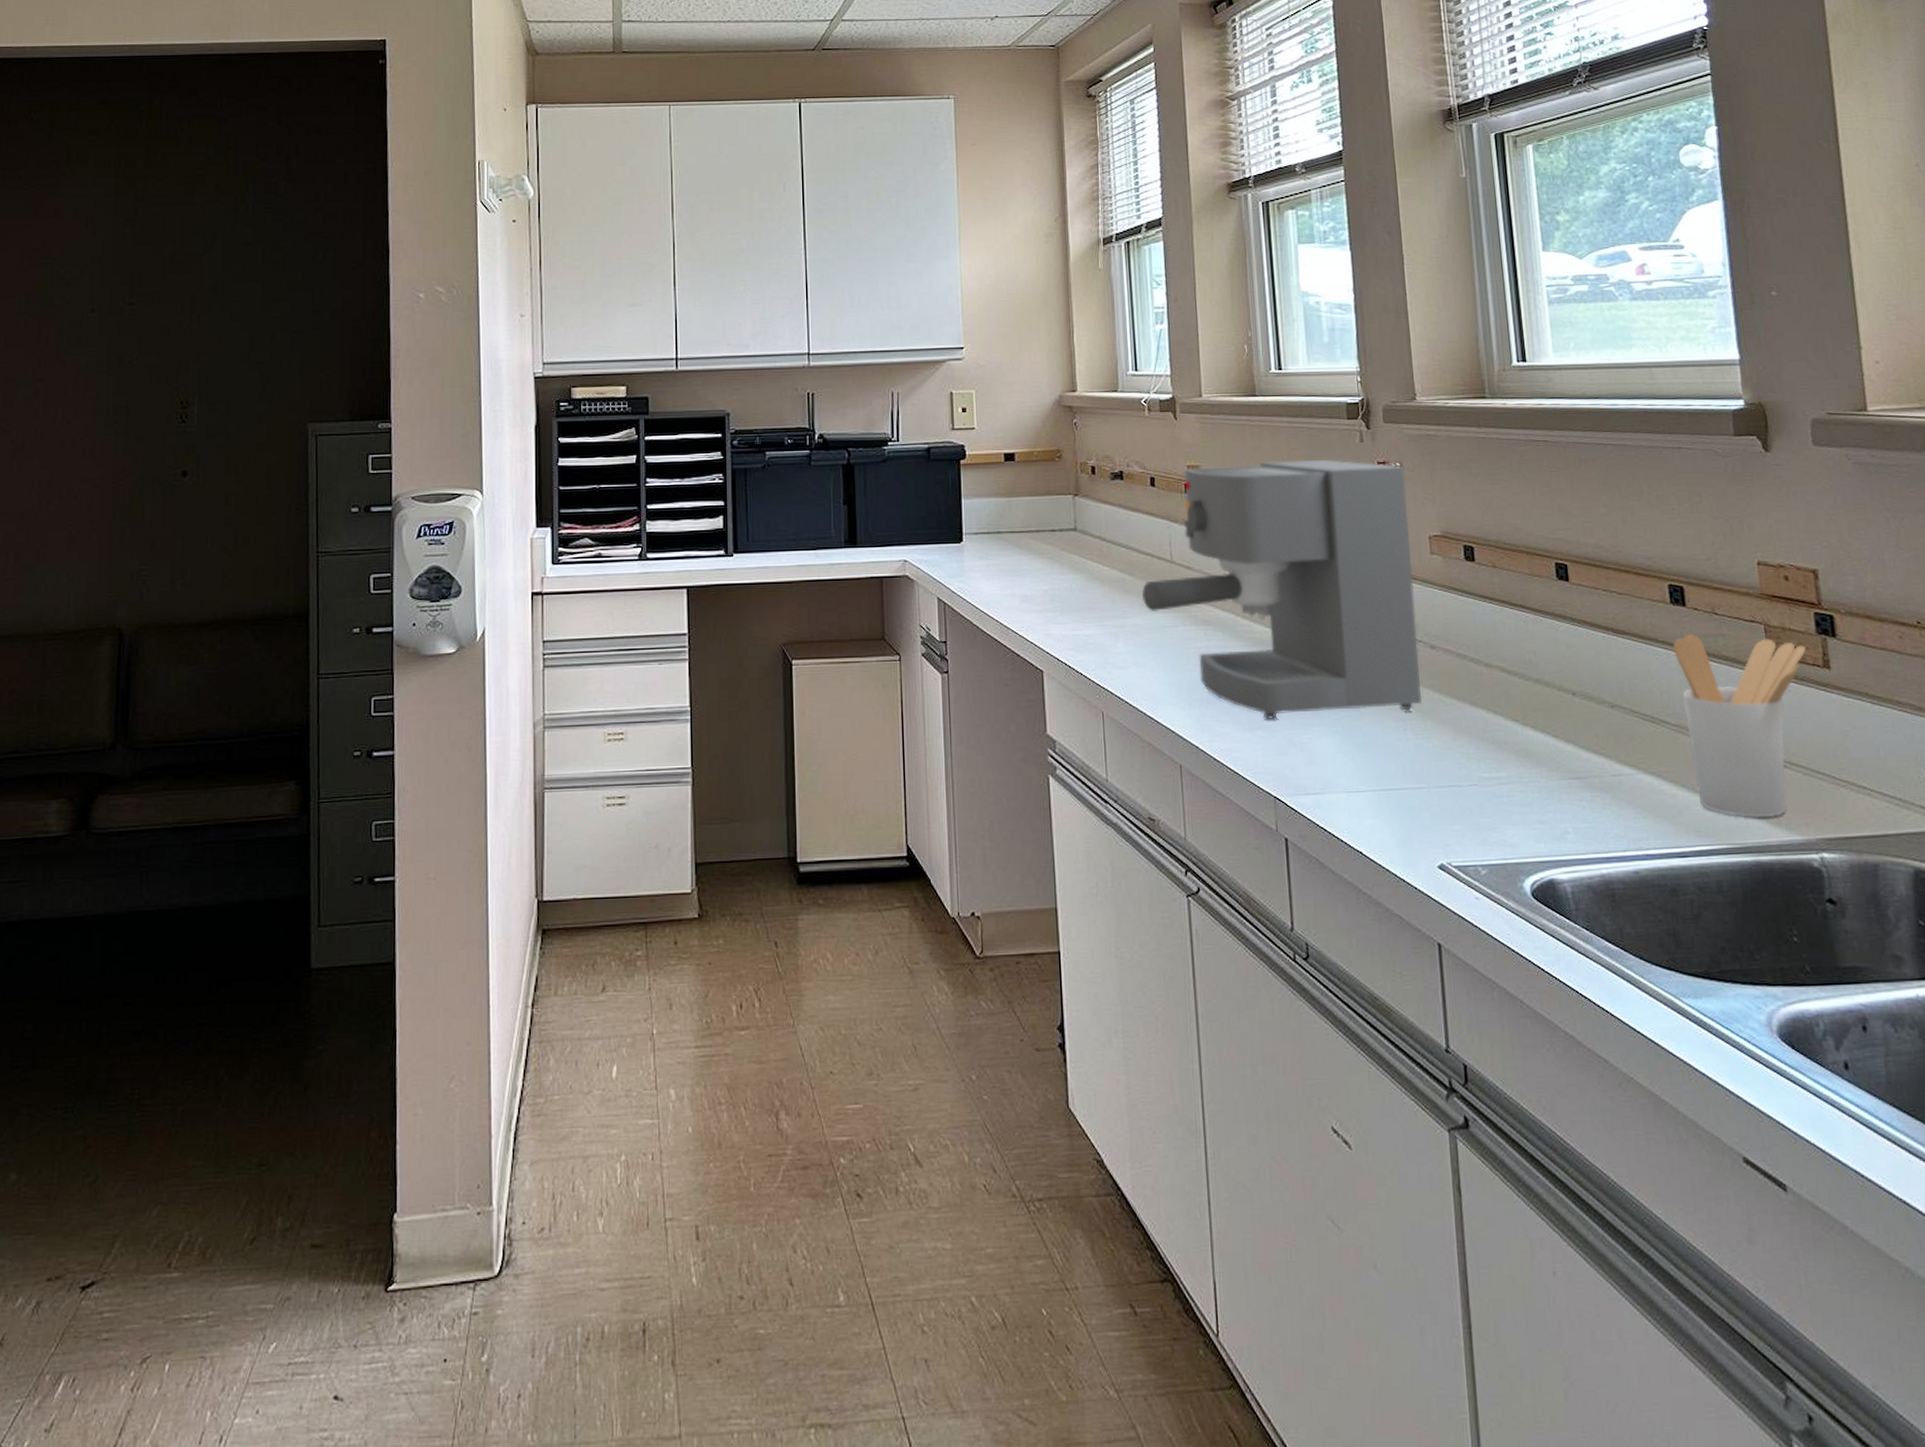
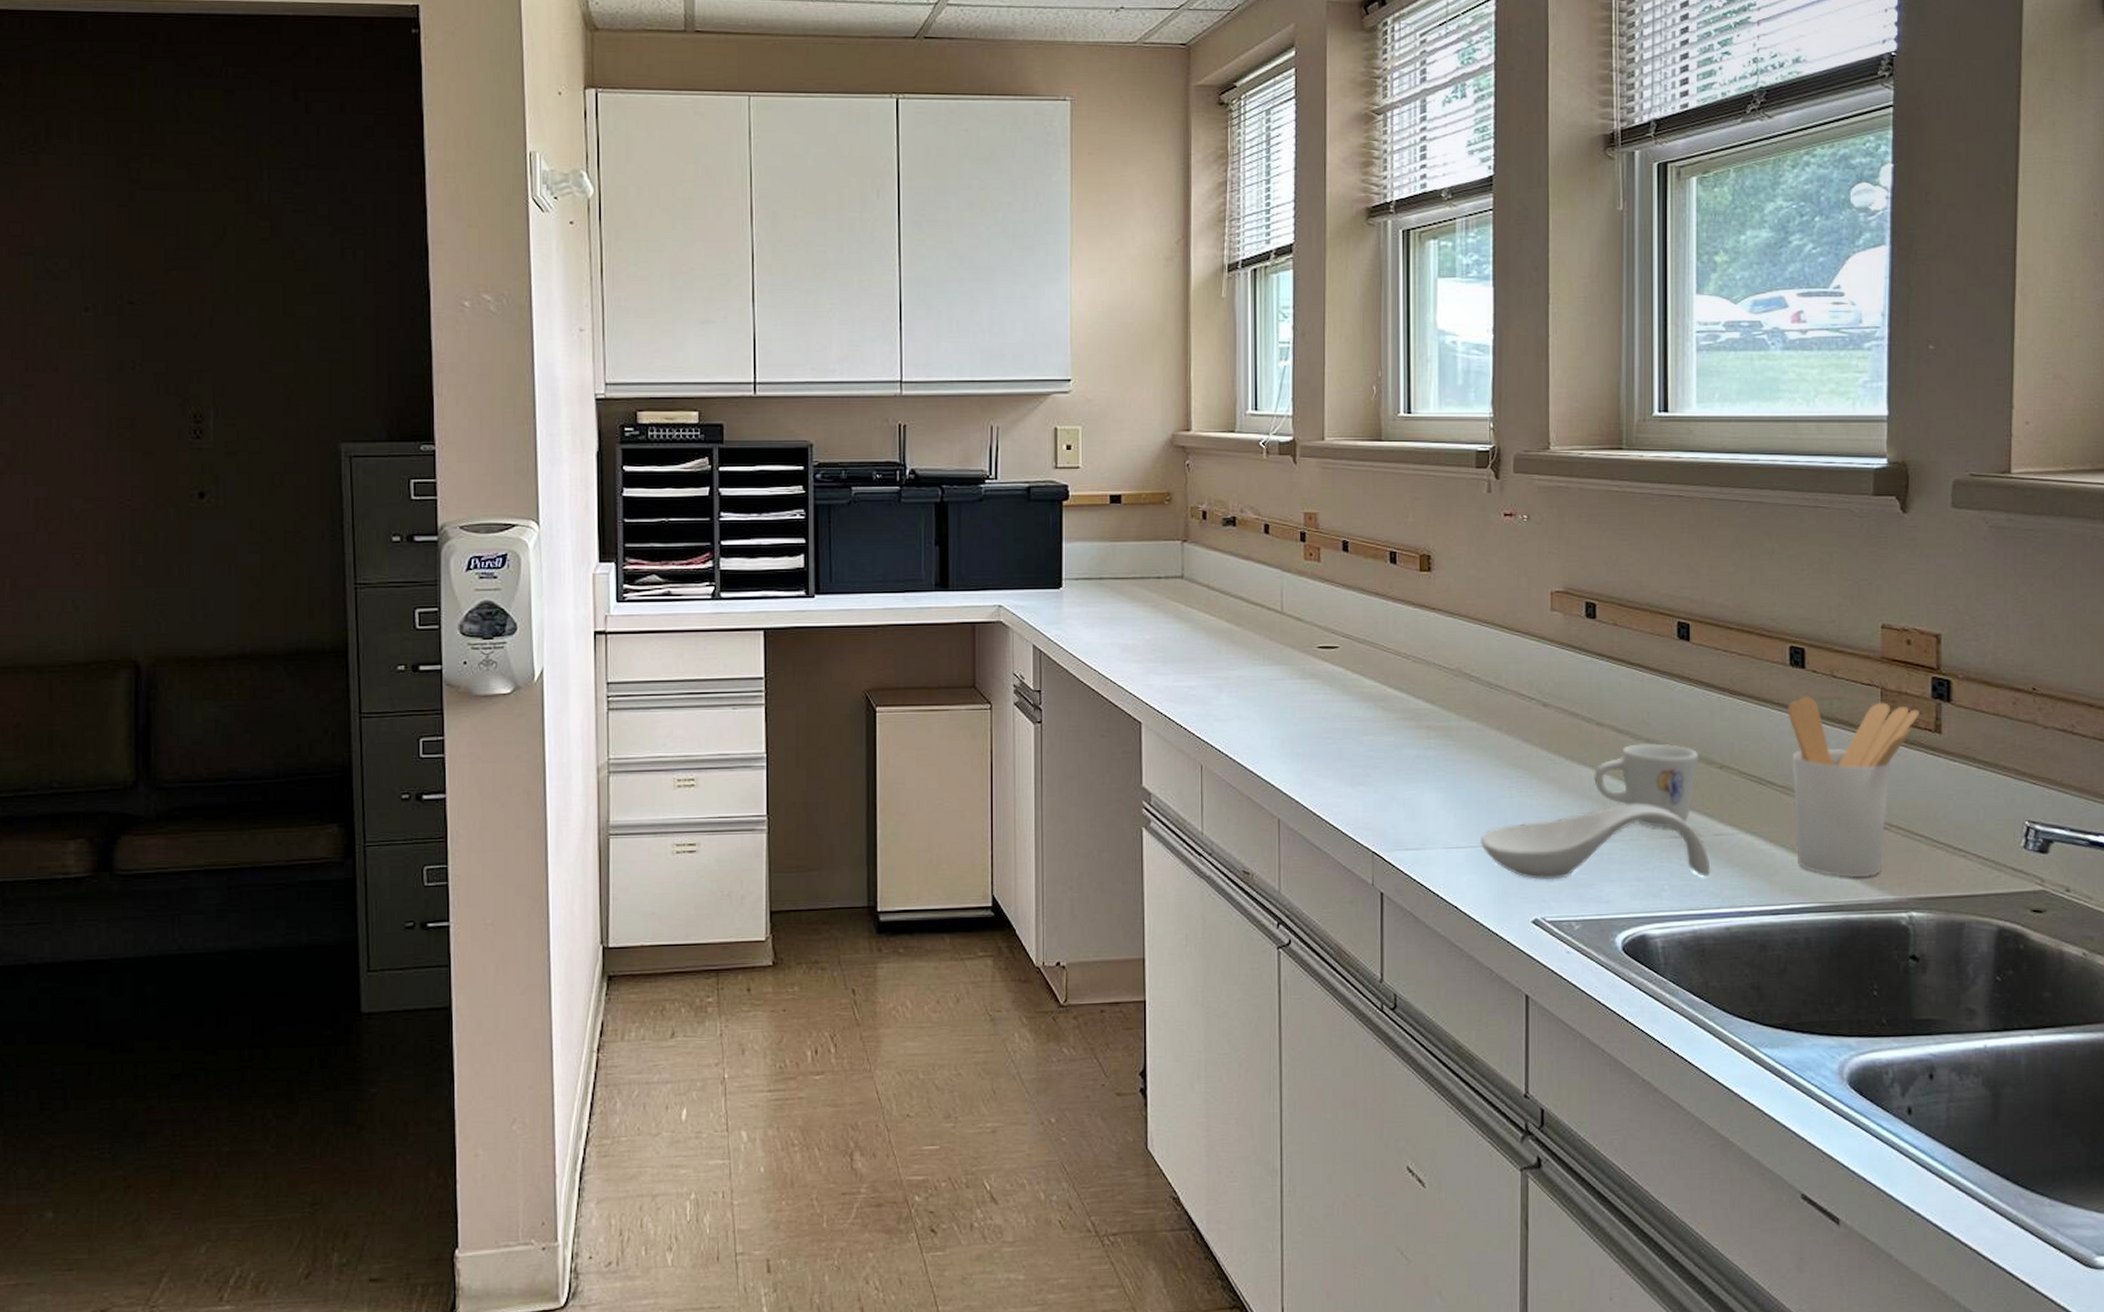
coffee maker: present [1142,459,1422,719] -> none [1249,509,1532,775]
spoon rest: none [1379,744,1613,824] -> present [1479,804,1711,880]
mug: none [1486,683,1590,768] -> present [1594,743,1698,827]

